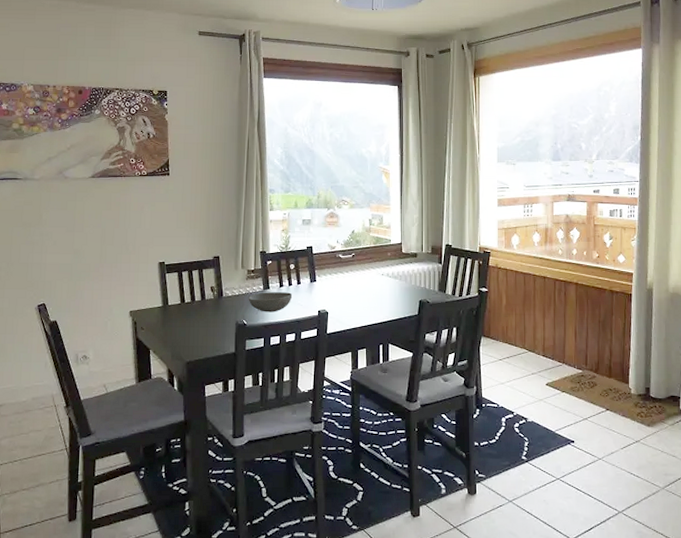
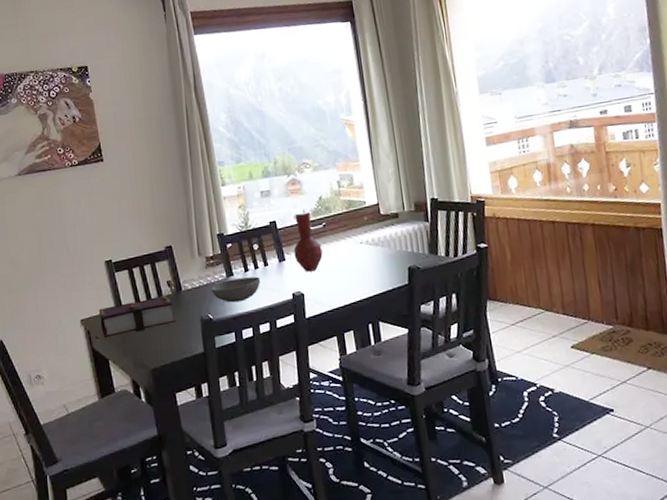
book: none [146,298,214,329] -> present [98,295,176,338]
vase: none [324,241,349,294] -> present [294,211,323,272]

